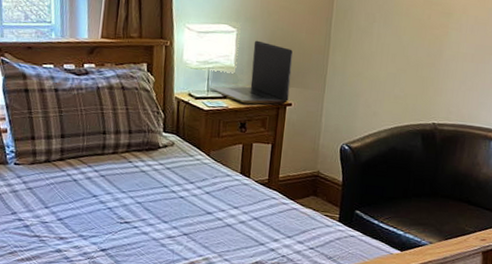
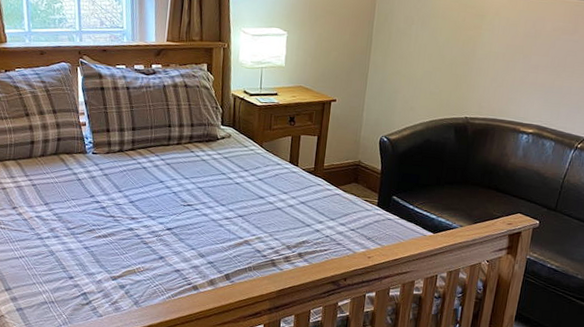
laptop computer: present [209,40,293,105] -> none [262,42,338,101]

